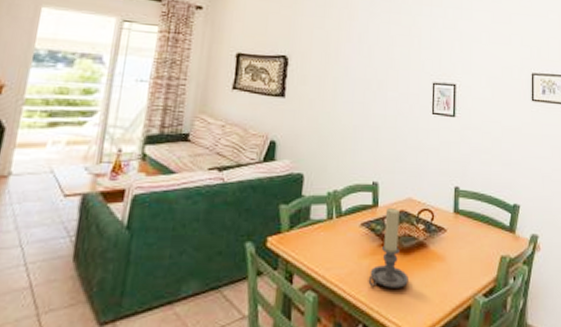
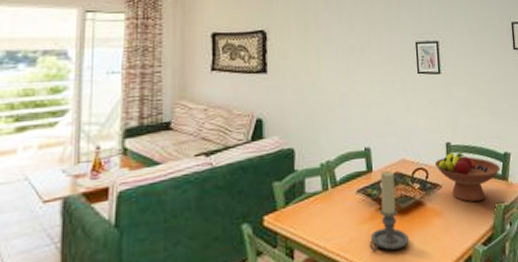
fruit bowl: none [441,197,508,251] -> present [434,152,500,203]

